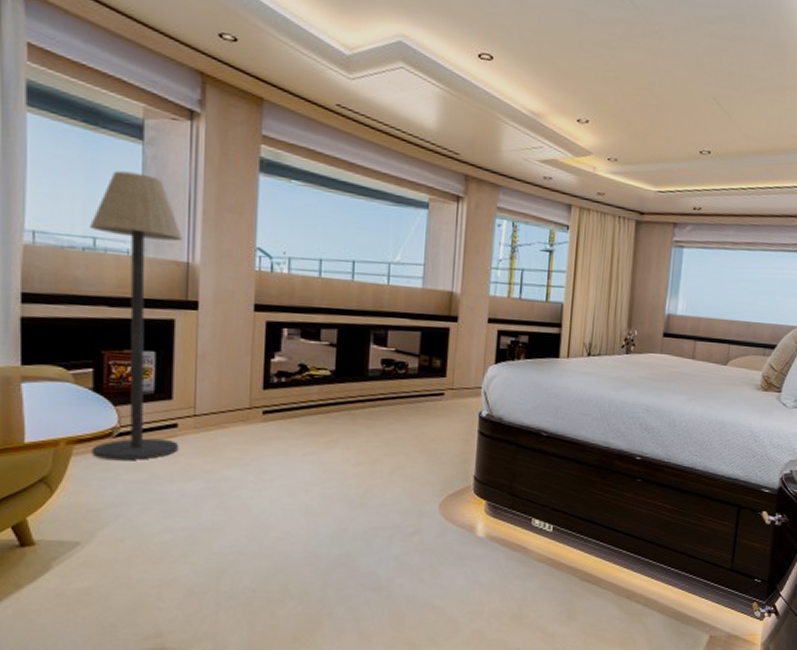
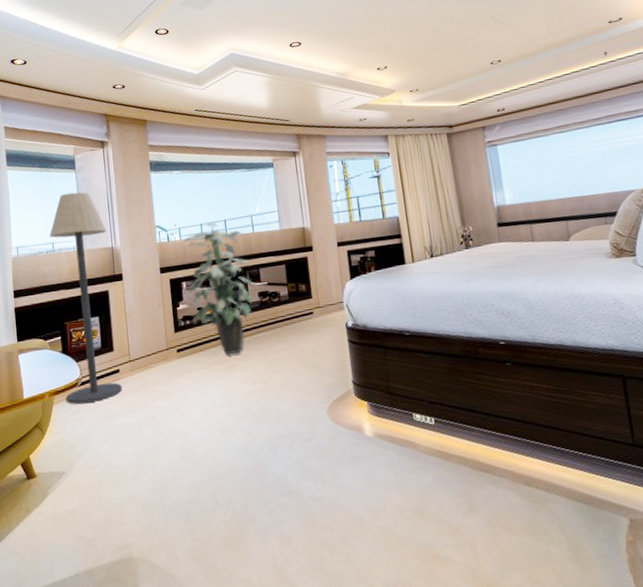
indoor plant: none [290,259,378,427] -> present [184,222,254,355]

